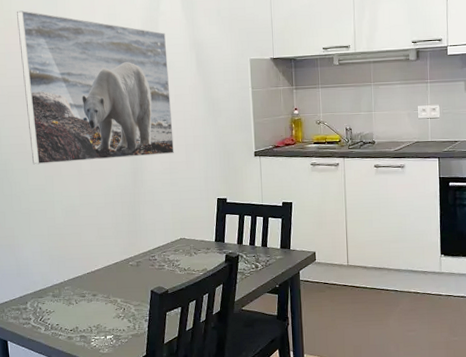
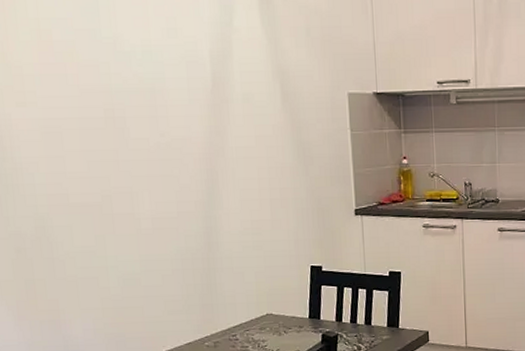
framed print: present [16,10,174,165] -> none [45,19,256,221]

